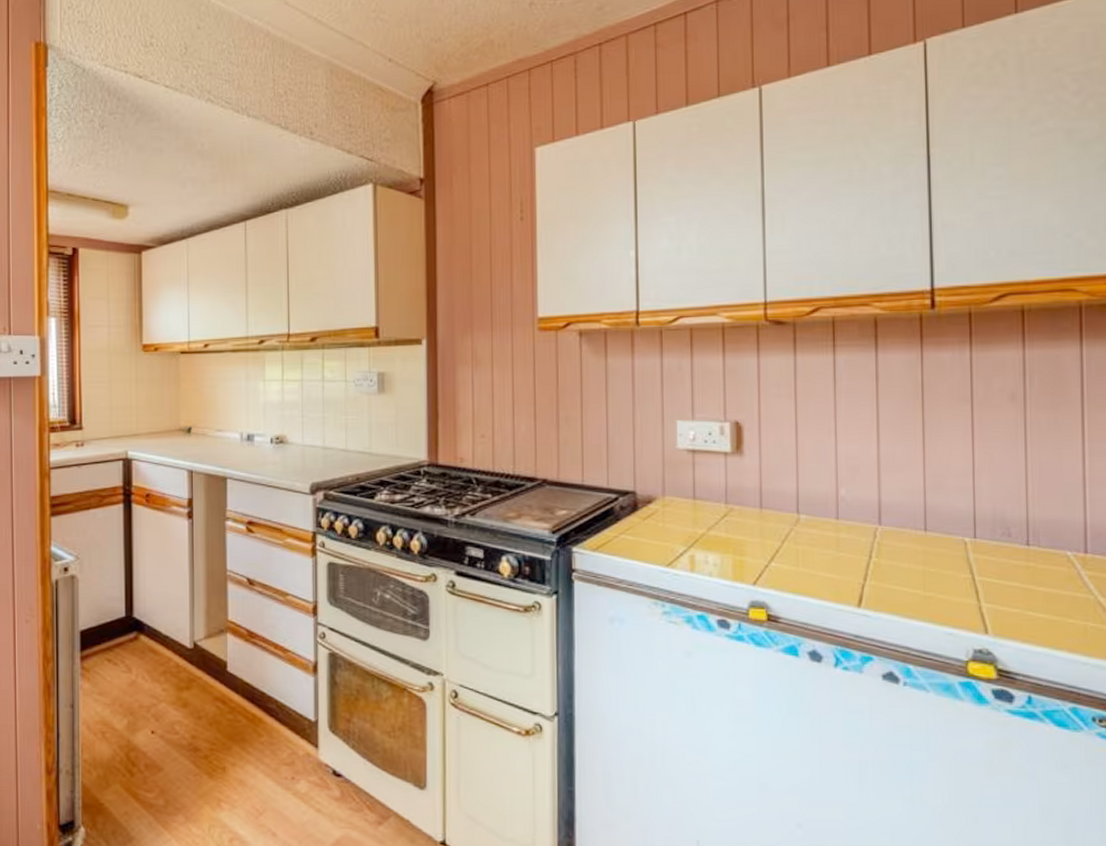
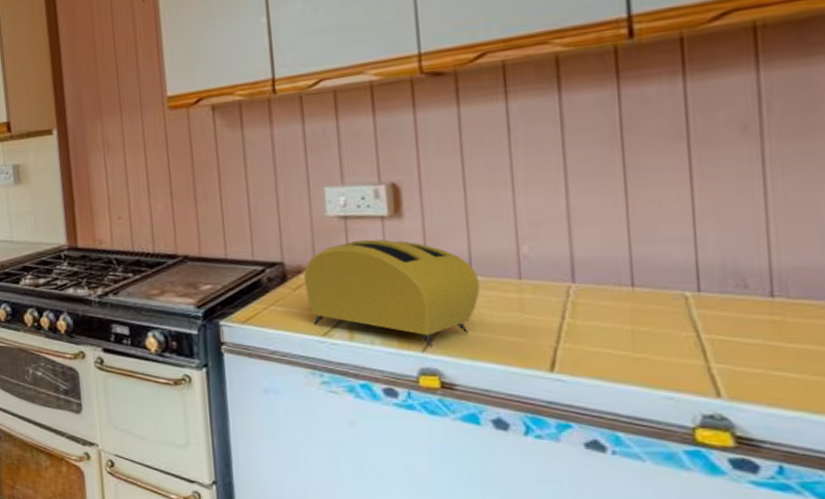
toaster: none [653,474,805,580] -> present [303,239,481,347]

